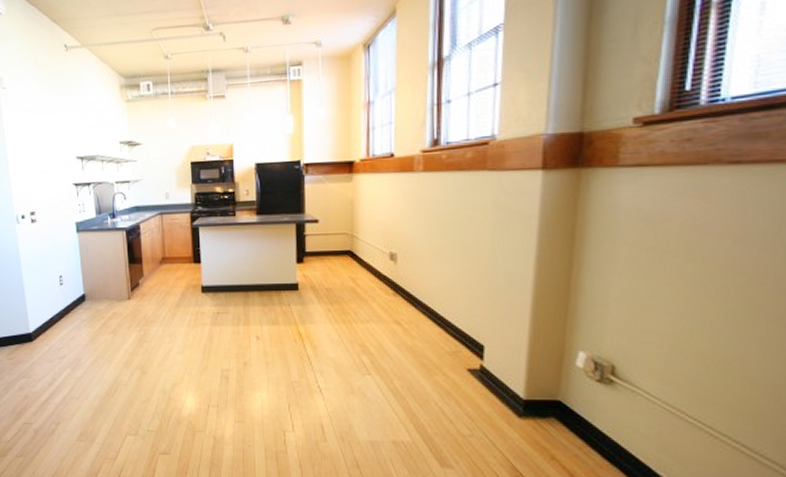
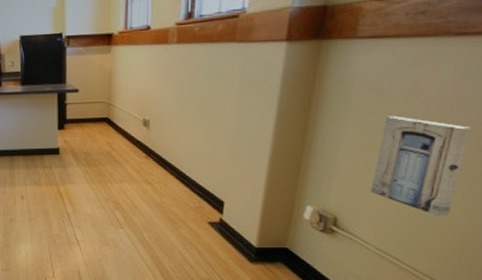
wall art: none [651,250,760,367] -> present [371,115,473,217]

